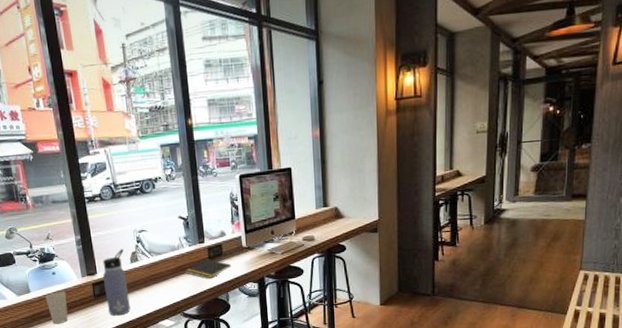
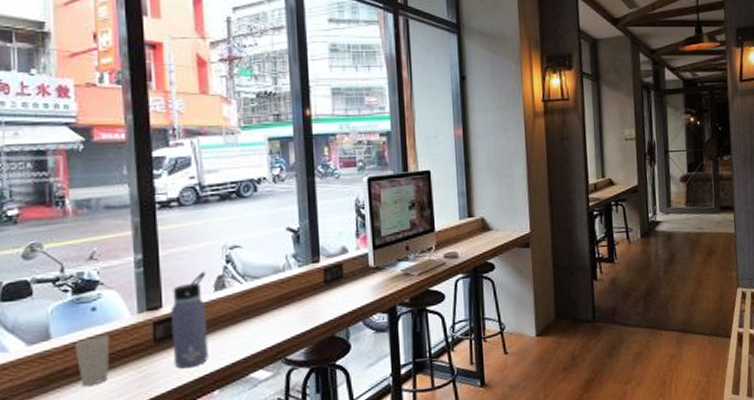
notepad: present [185,259,232,280] -> none [291,283,355,311]

